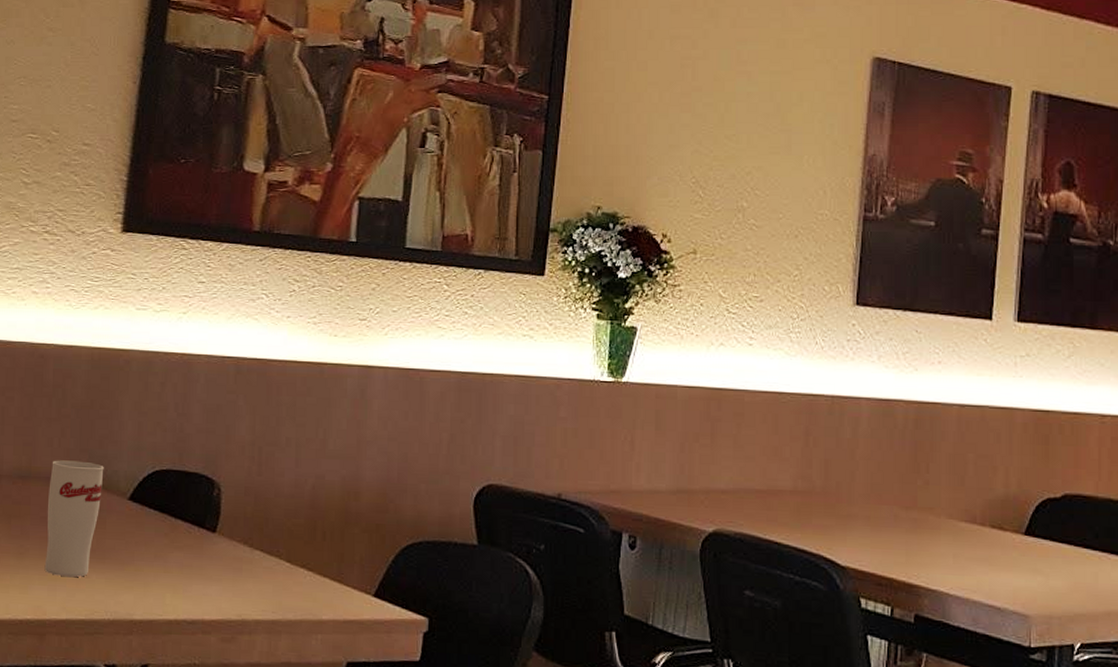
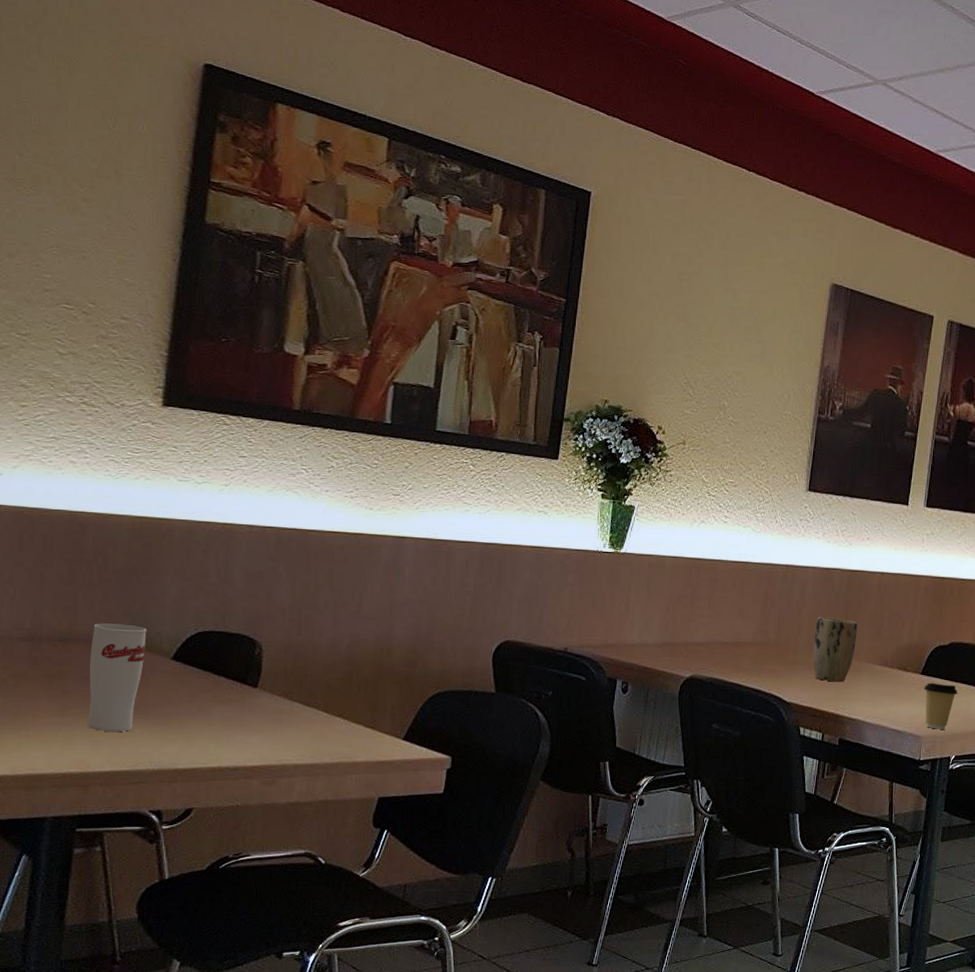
plant pot: none [873,460,932,543] -> present [813,617,858,682]
coffee cup: none [1030,546,1078,608] -> present [924,683,958,730]

